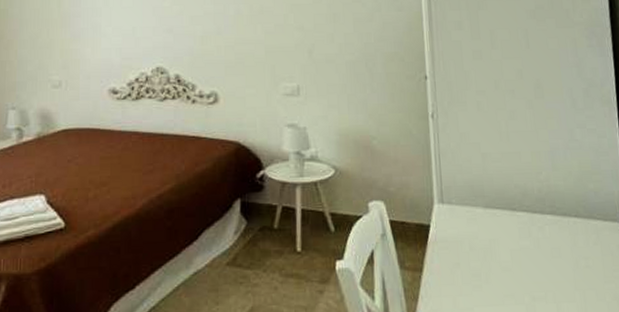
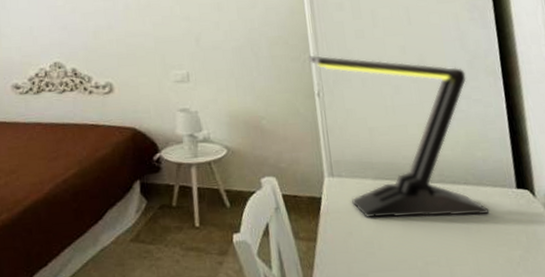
desk lamp: none [423,75,599,250] -> present [307,56,490,219]

